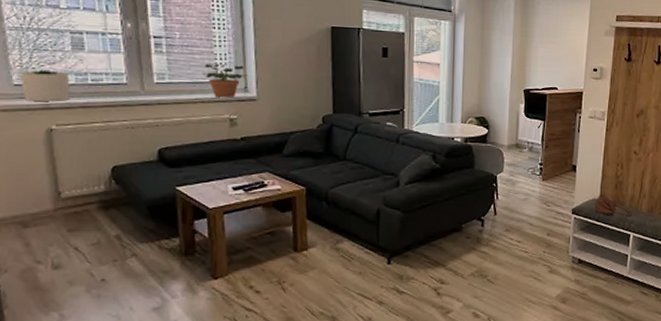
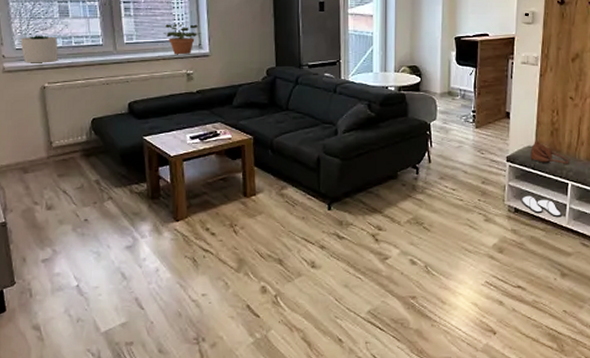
slippers: none [584,247,623,268] -> present [521,195,561,218]

